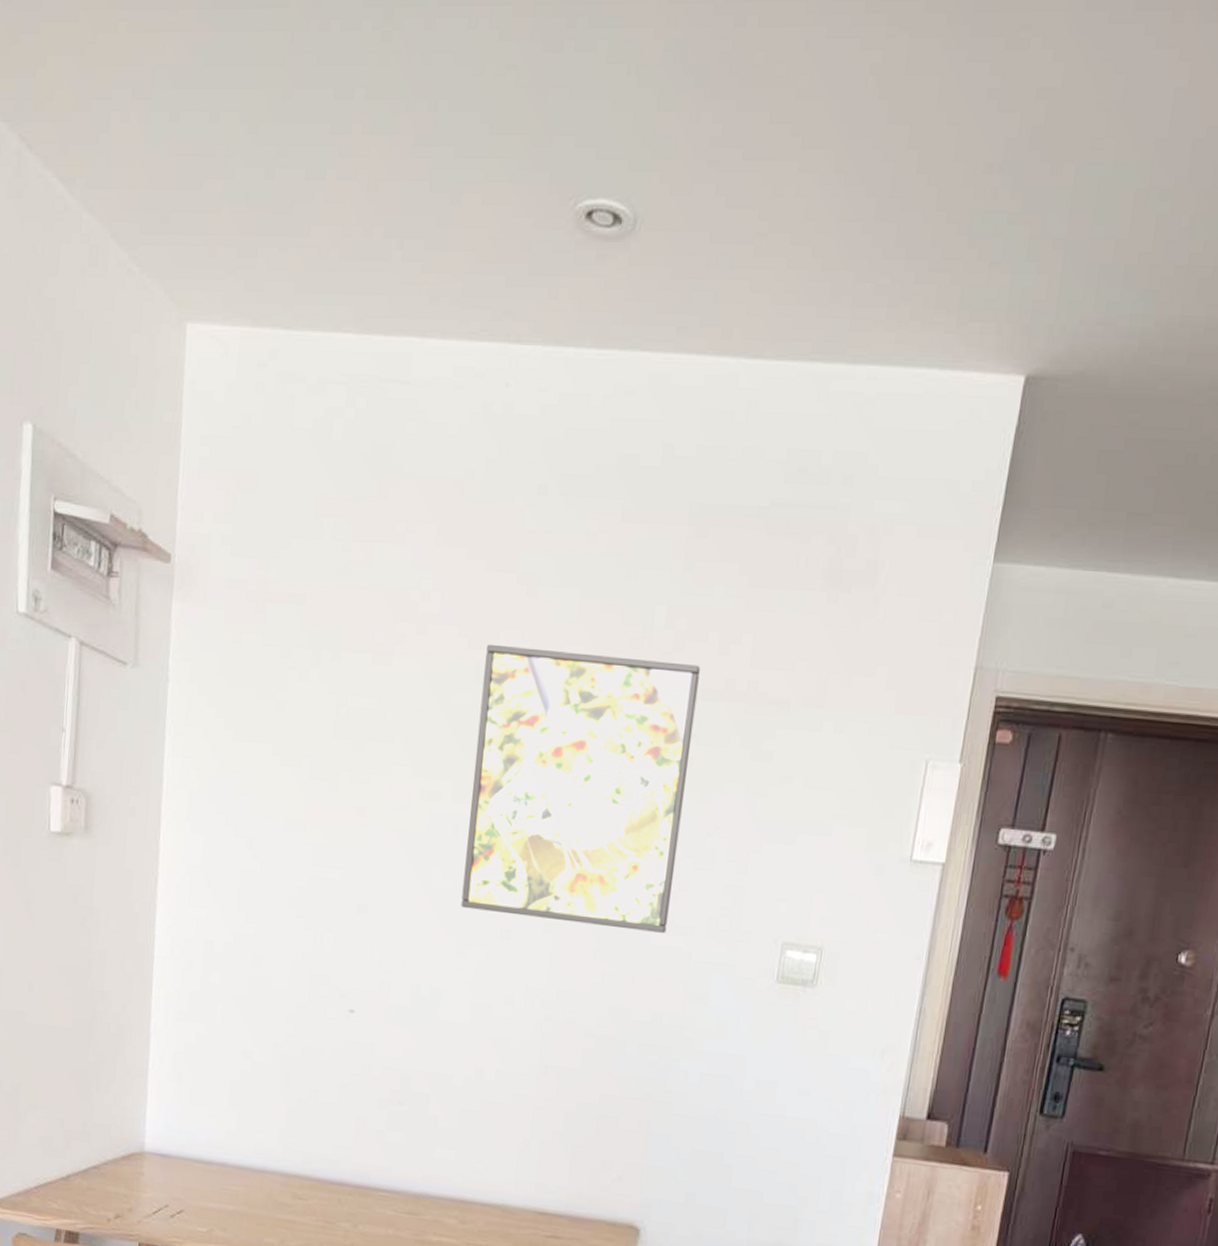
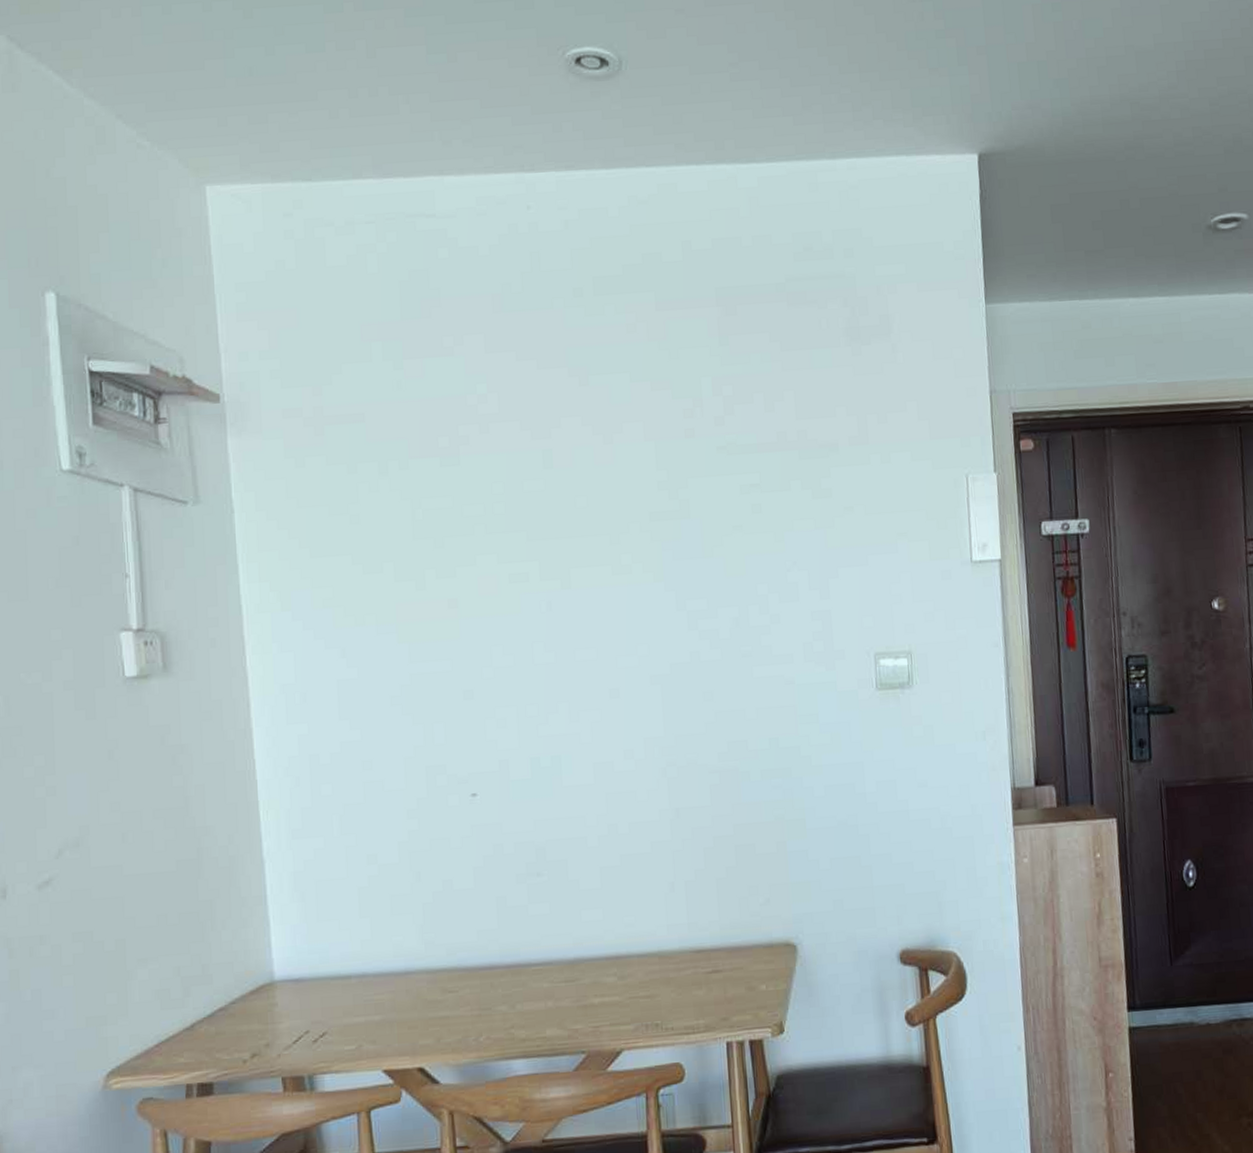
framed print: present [461,644,700,933] -> none [550,424,767,677]

